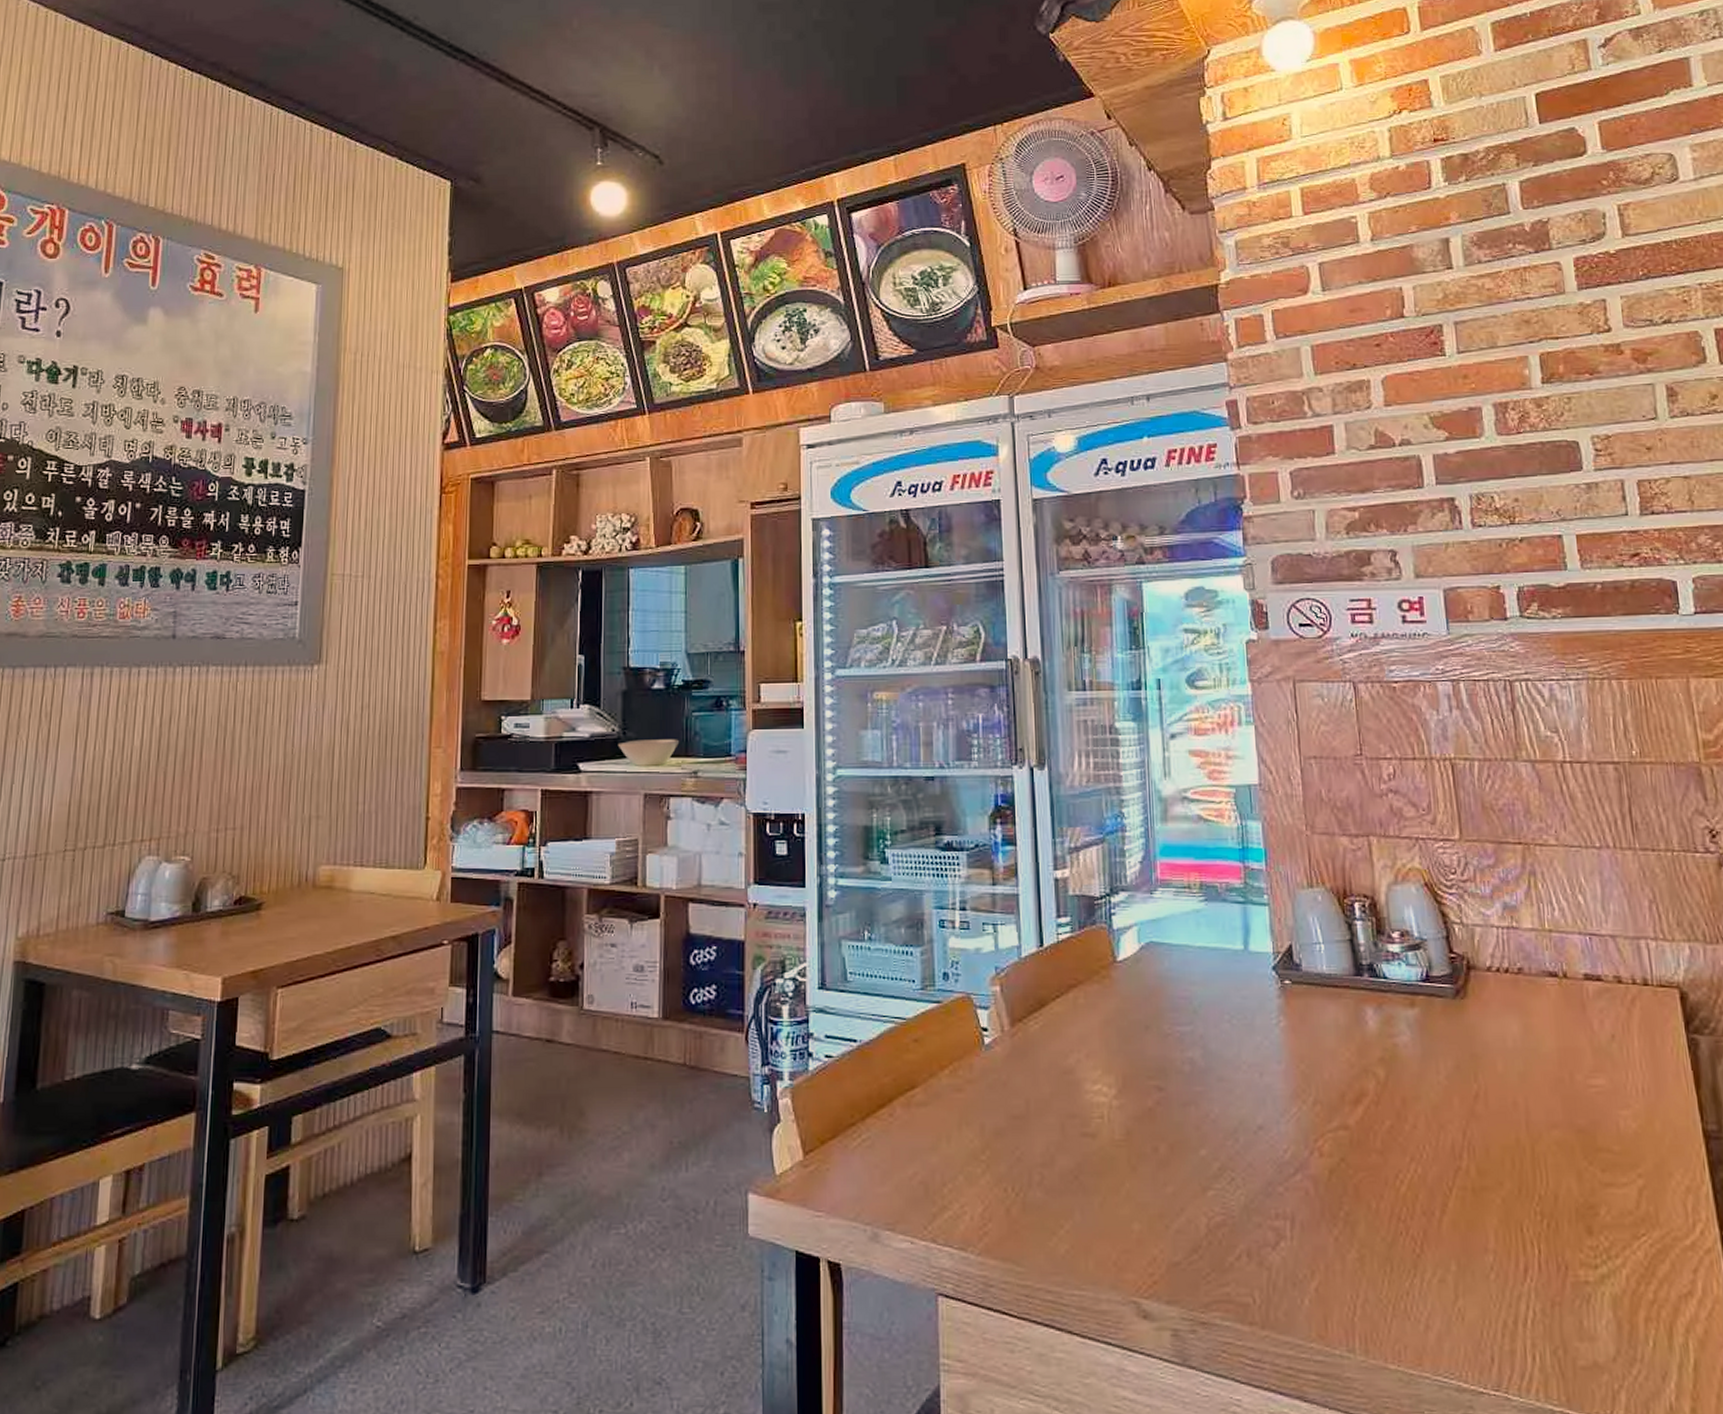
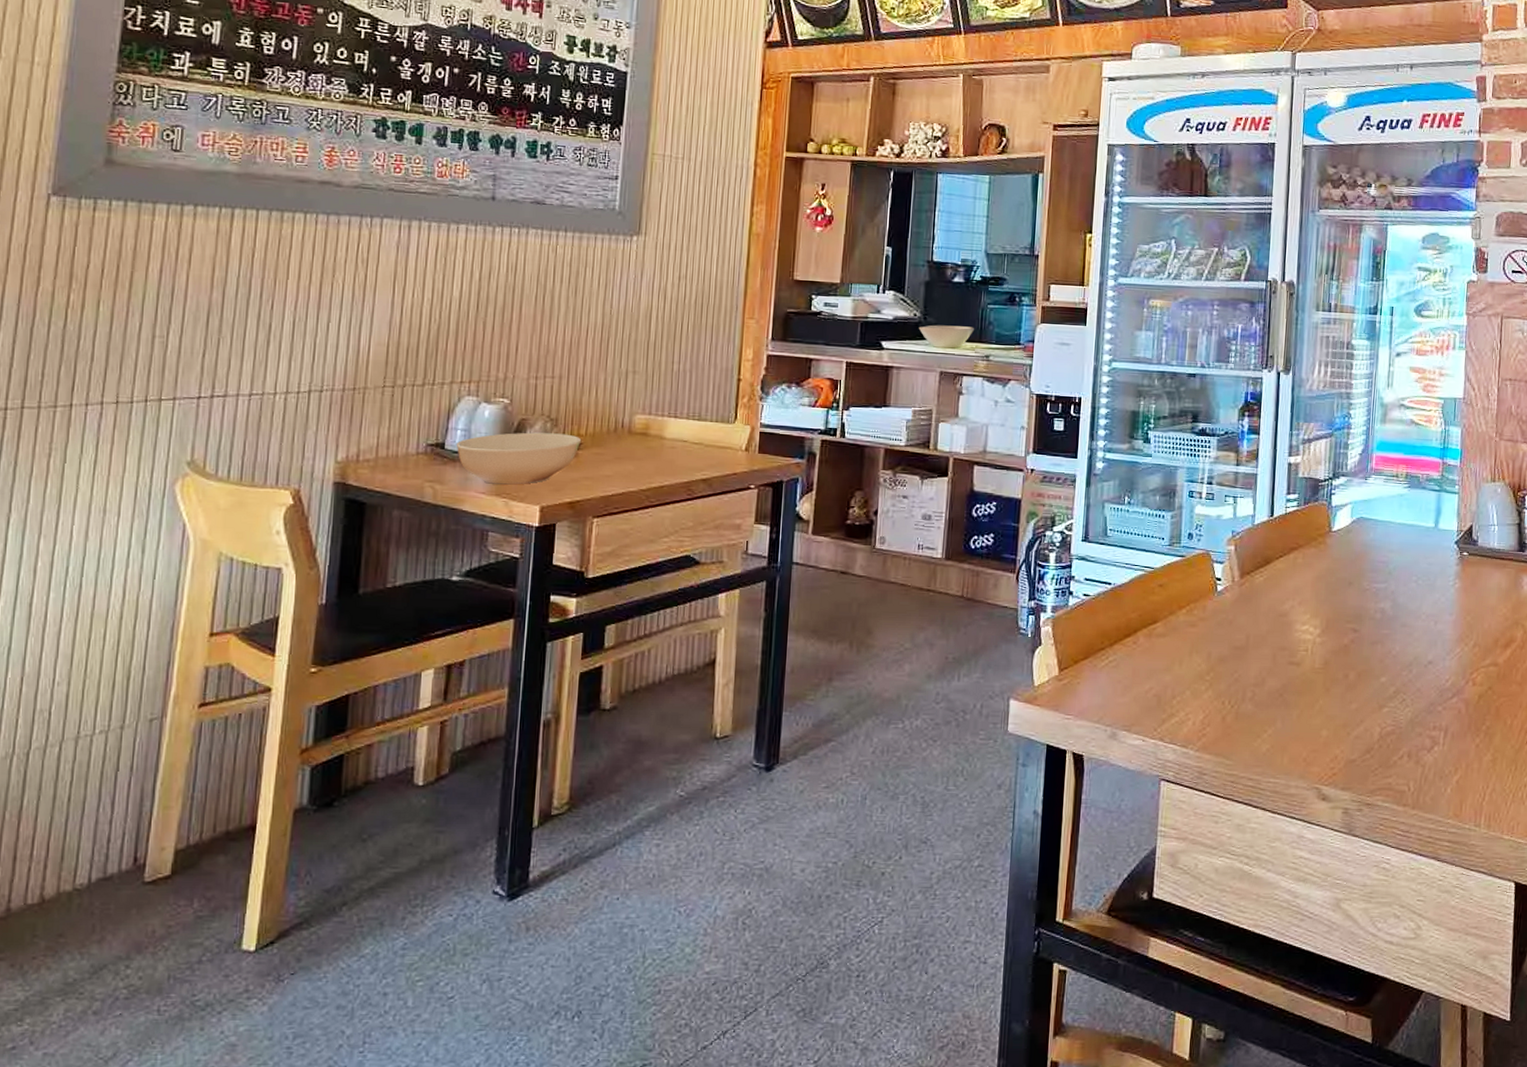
bowl: none [136,892,265,955] -> present [456,432,582,485]

